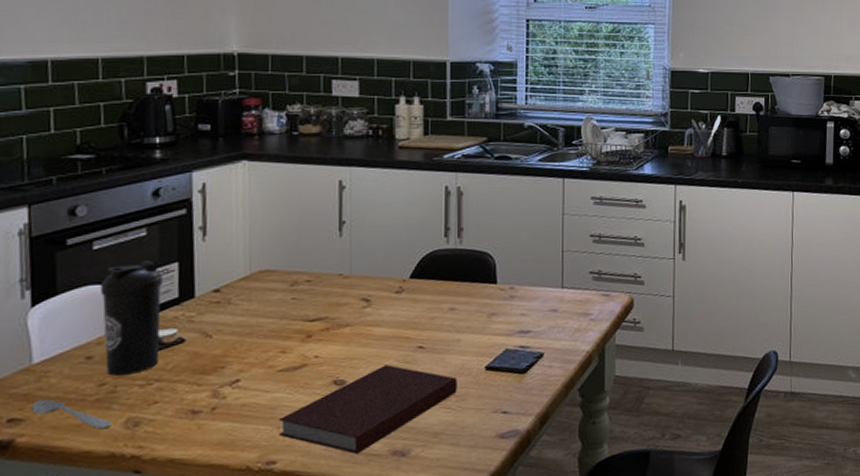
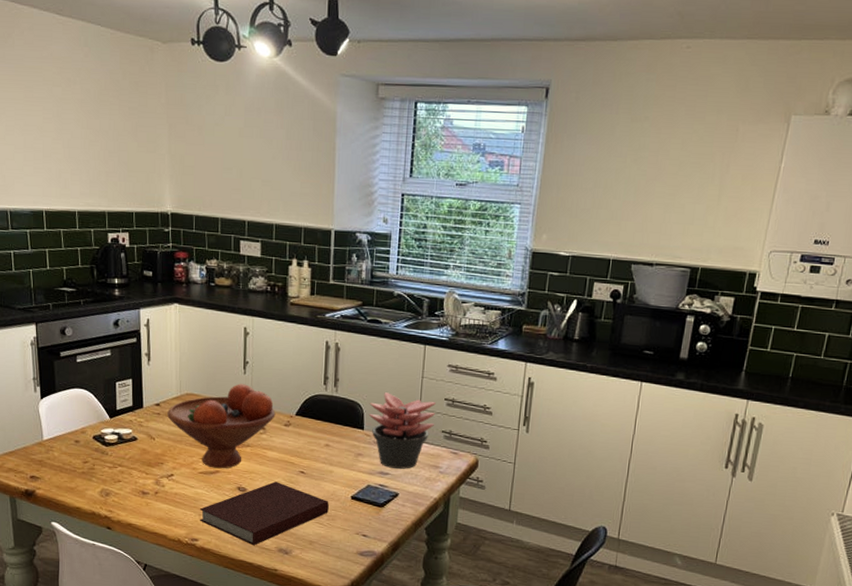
spoon: present [30,399,112,430] -> none [43,466,92,494]
water bottle: present [100,261,163,376] -> none [82,375,122,458]
fruit bowl: none [231,249,383,362] -> present [167,384,276,469]
succulent plant: none [501,236,581,324] -> present [368,392,437,469]

